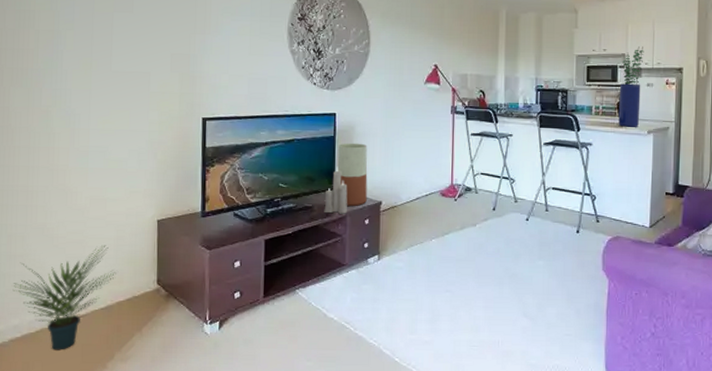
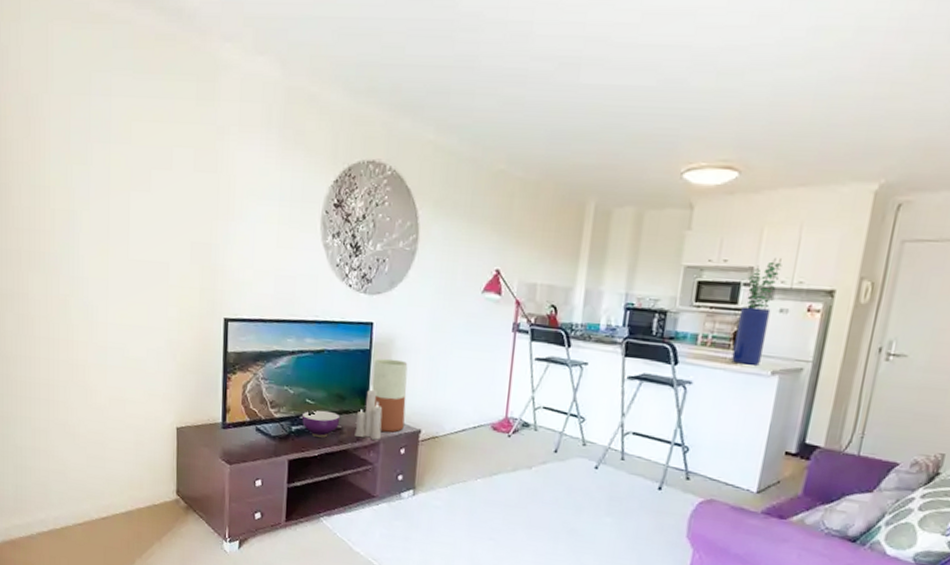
potted plant: present [12,245,116,350] -> none [38,448,136,550]
bowl: none [275,192,311,216] -> present [301,410,341,438]

